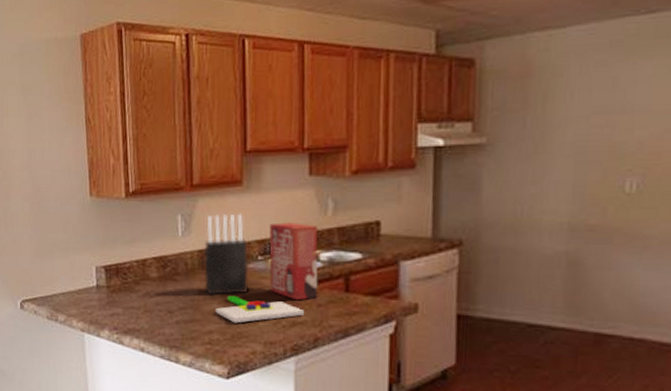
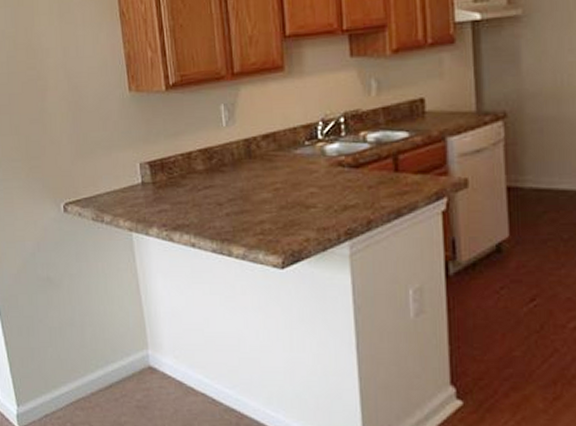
knife block: present [204,213,249,296] -> none [250,99,299,185]
chopping board: present [215,295,304,324] -> none [265,183,355,211]
cereal box: present [269,222,318,301] -> none [315,105,368,184]

